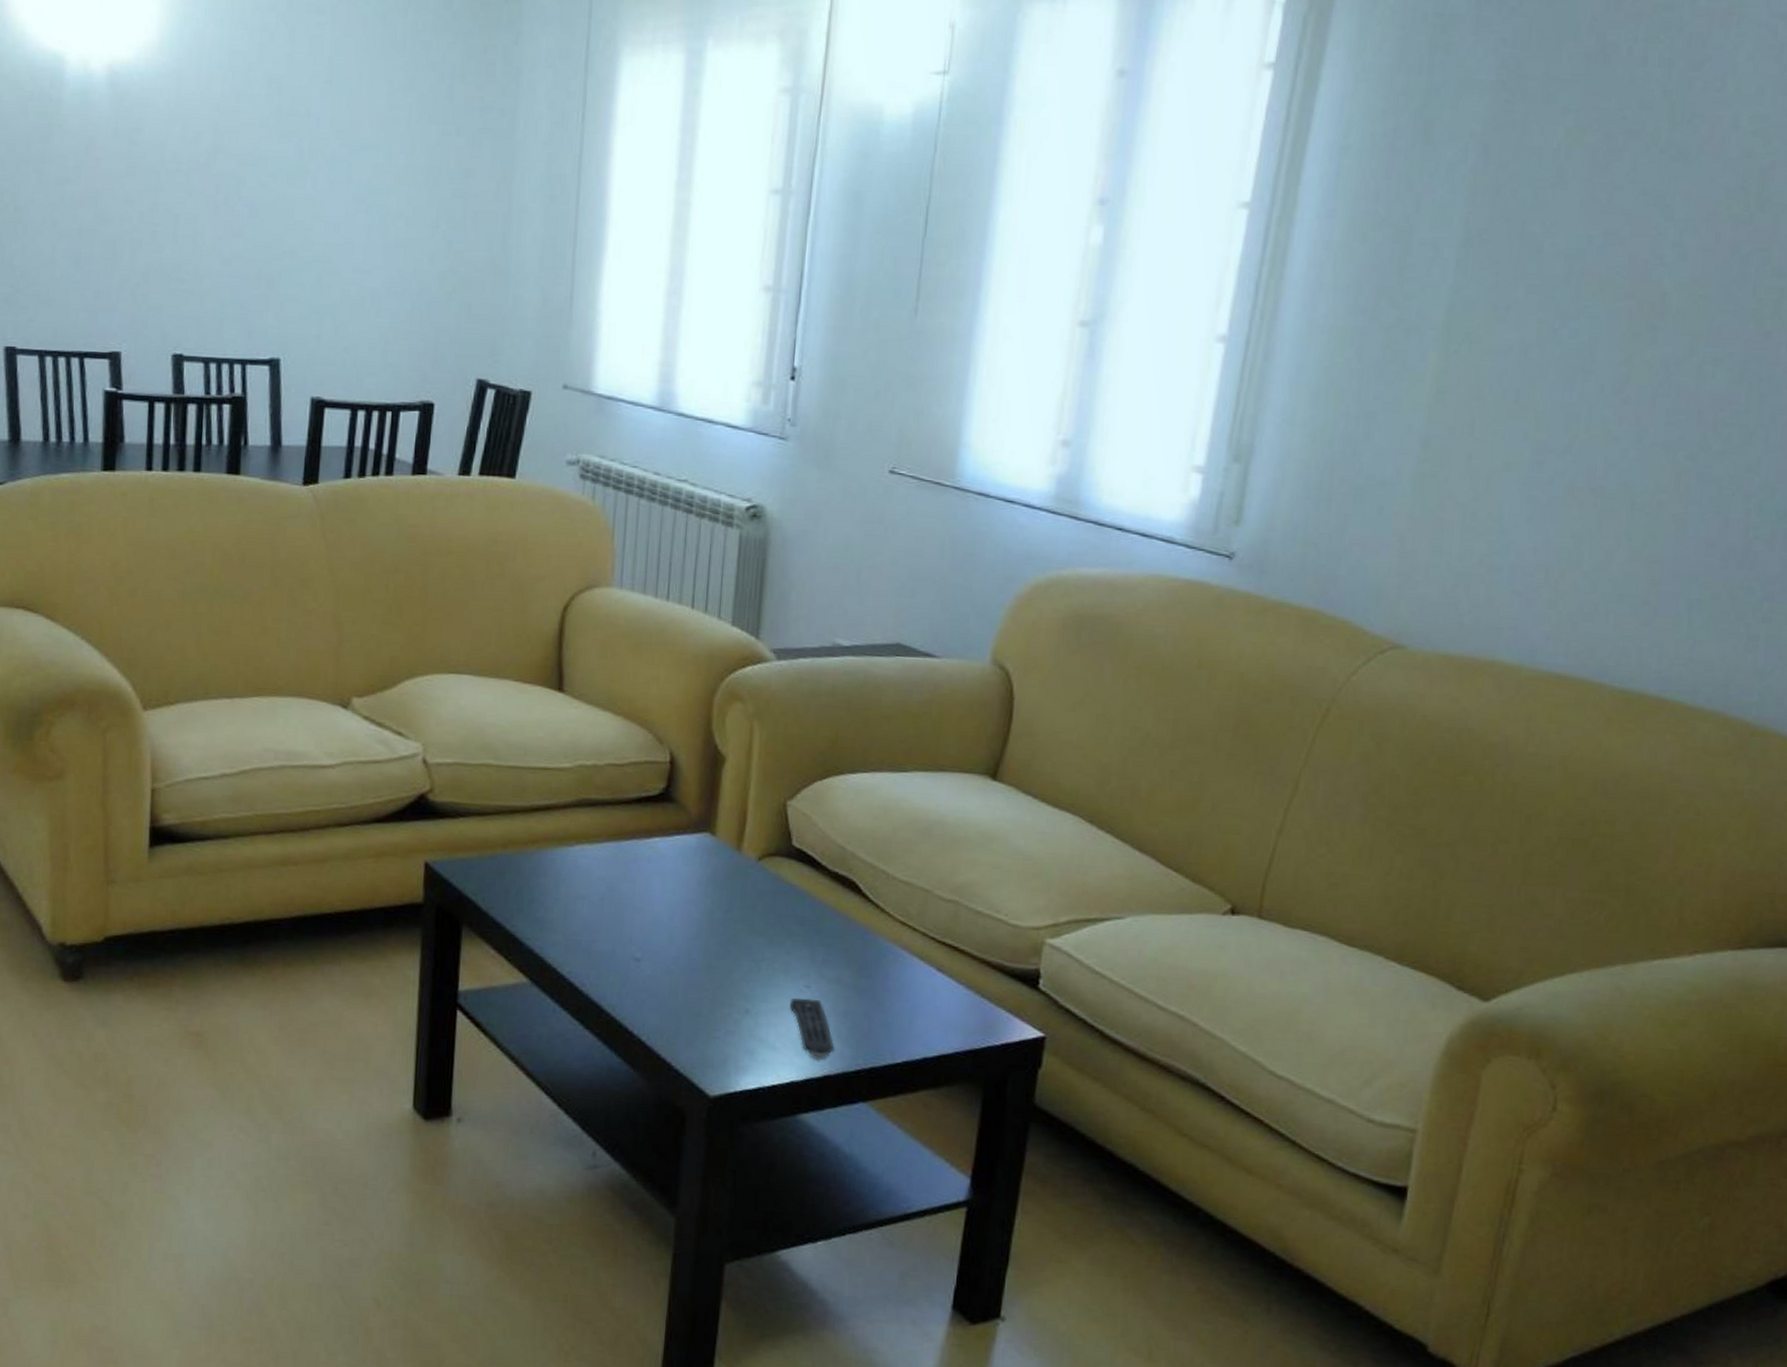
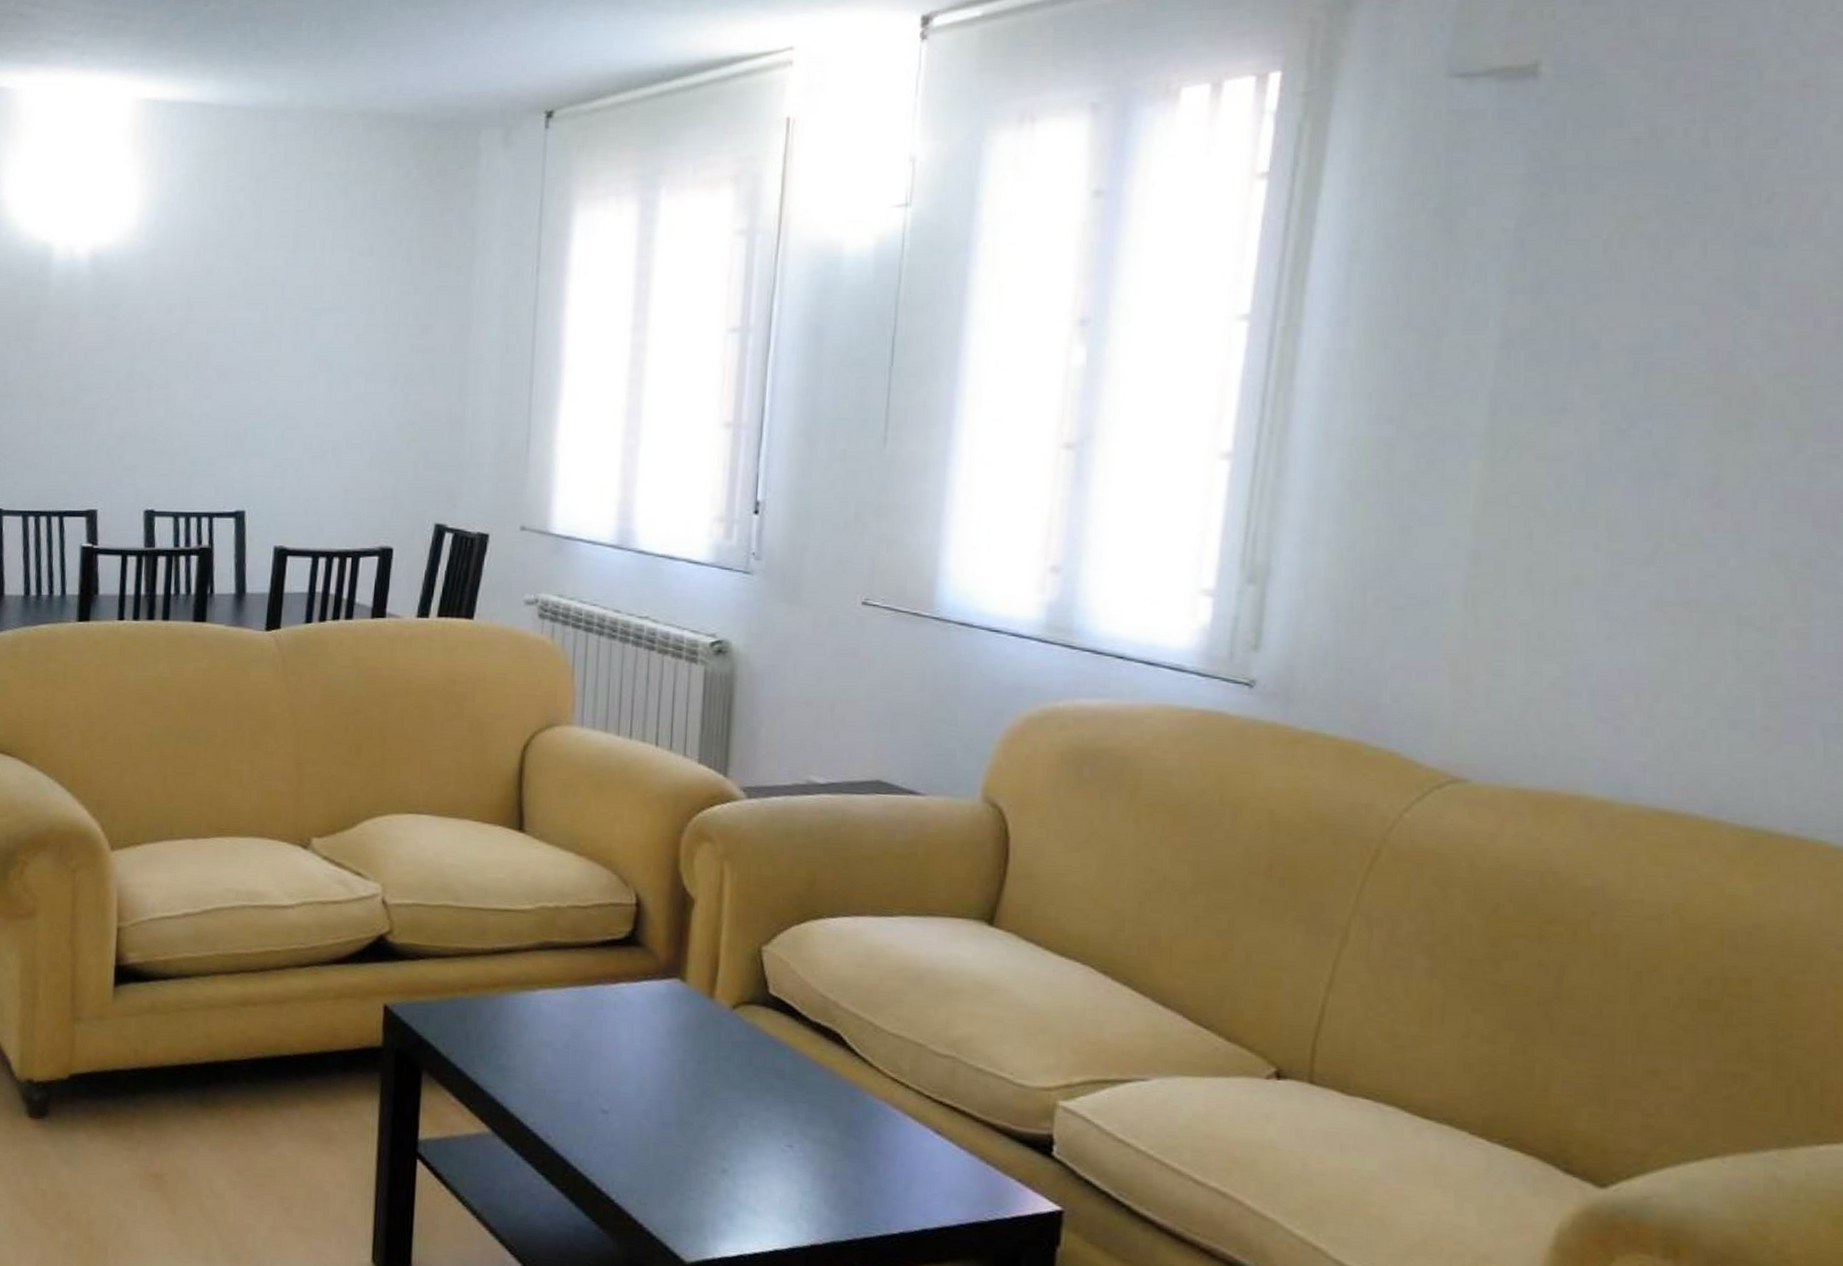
remote control: present [789,998,835,1060] -> none [771,1158,822,1228]

